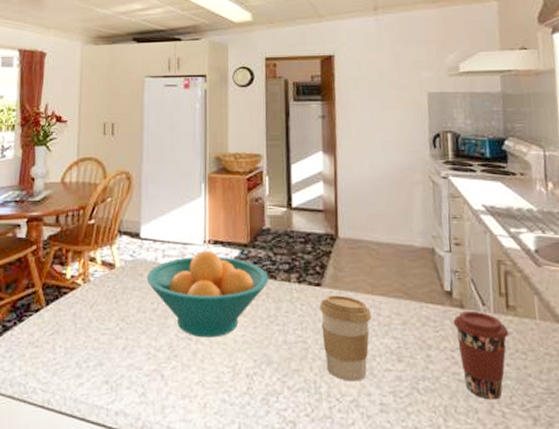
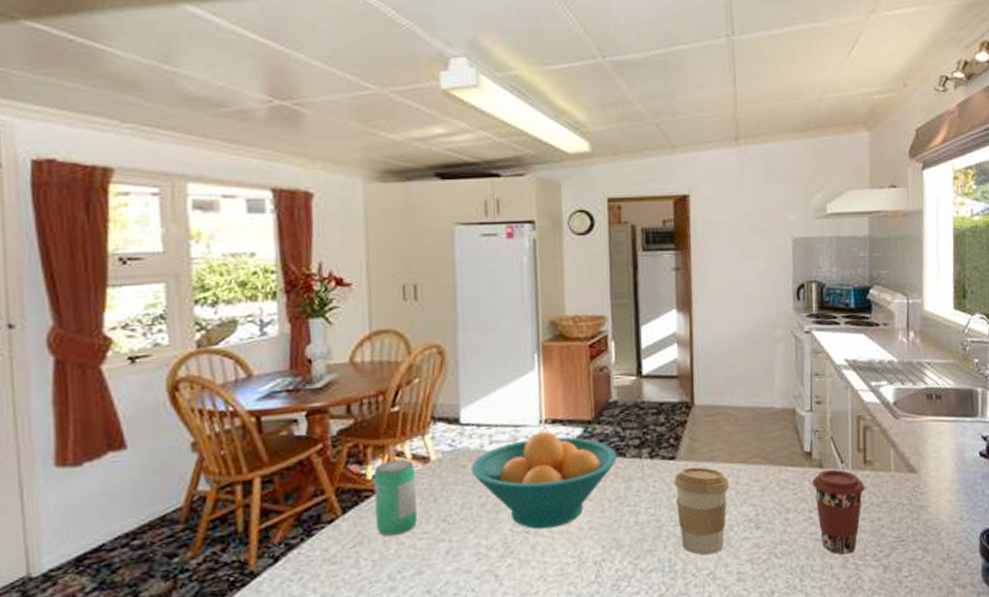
beverage can: none [70,264,104,329] -> present [373,459,418,537]

